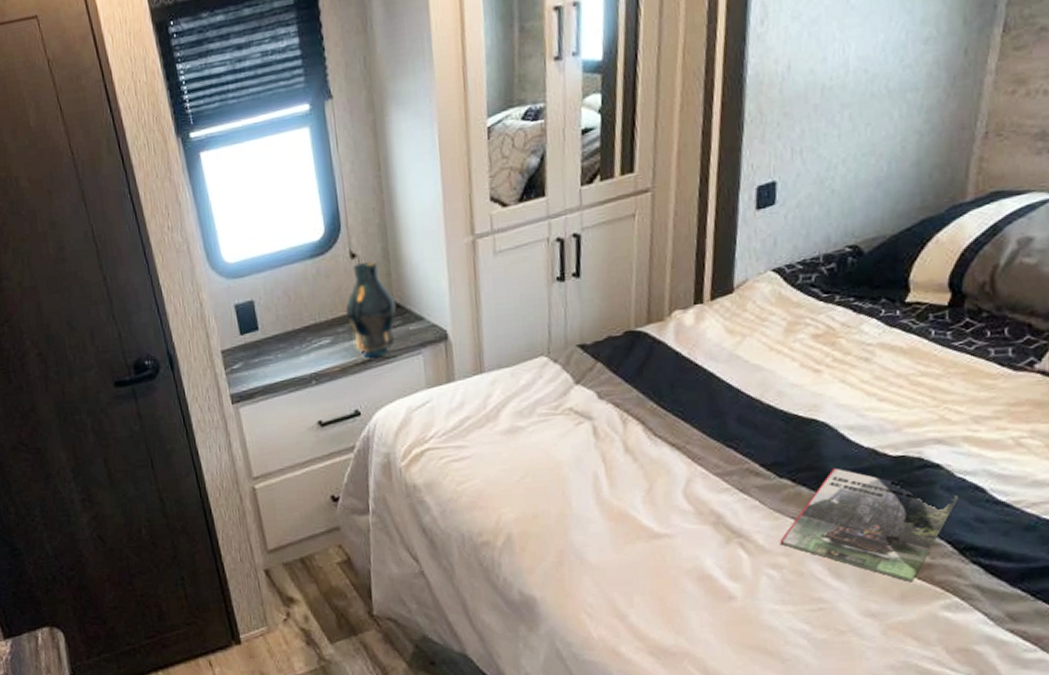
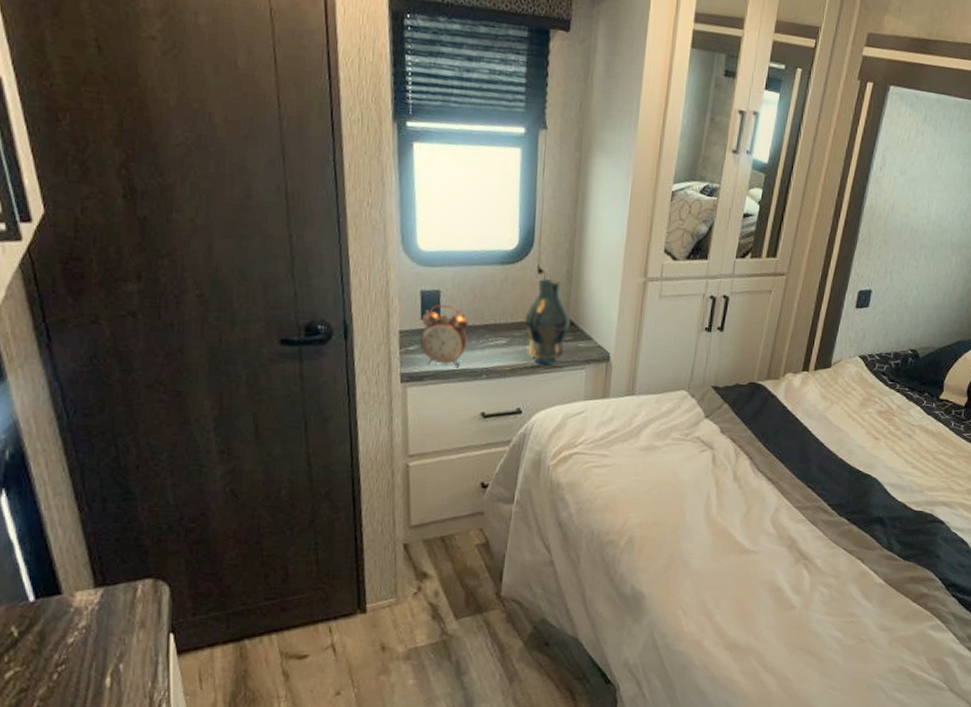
alarm clock: none [240,313,291,381] -> present [420,304,468,367]
magazine: present [779,467,958,583] -> none [832,514,951,607]

